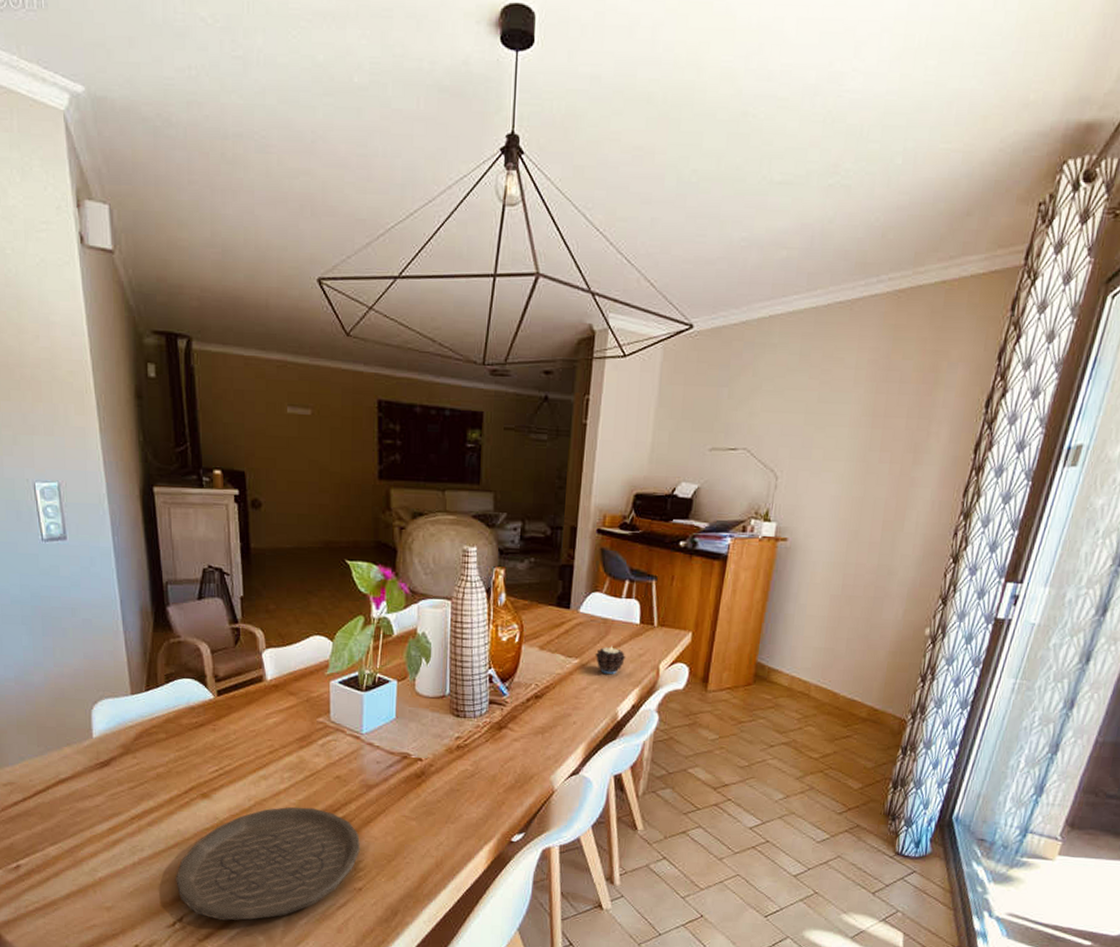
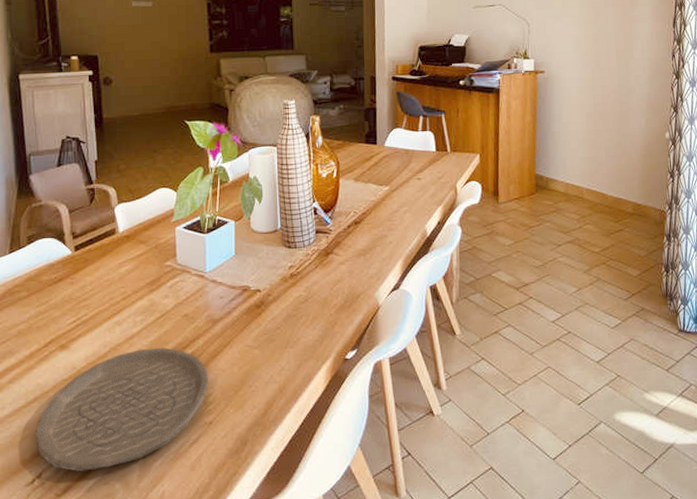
candle: present [595,645,626,674] -> none [401,172,428,197]

